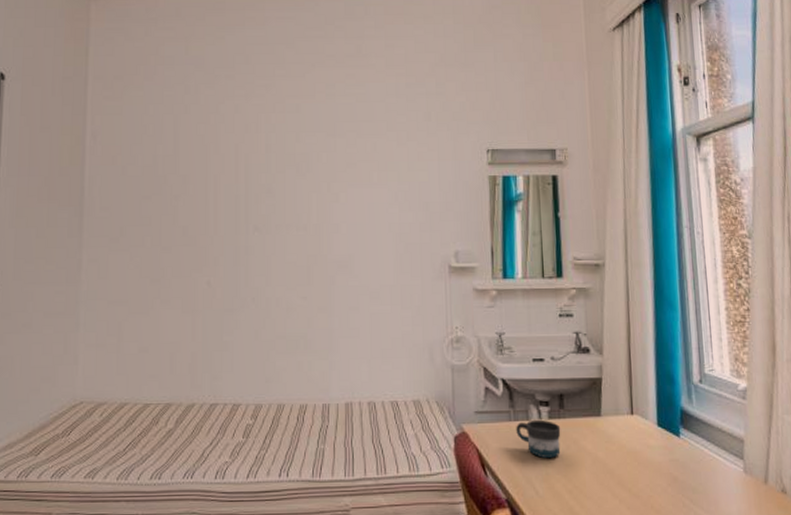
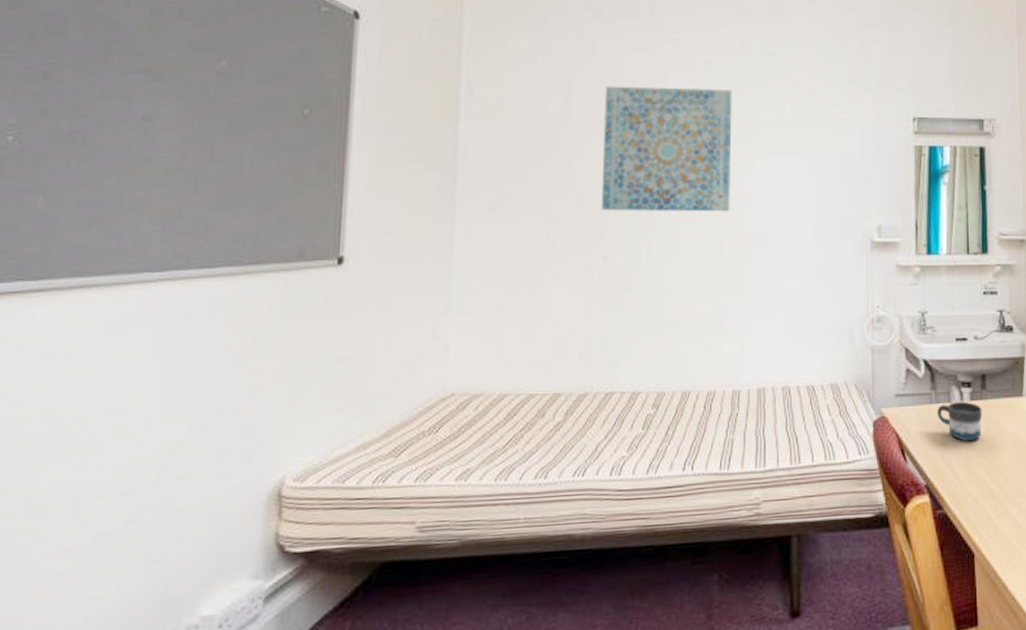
wall art: none [204,129,319,241] -> present [601,86,732,212]

